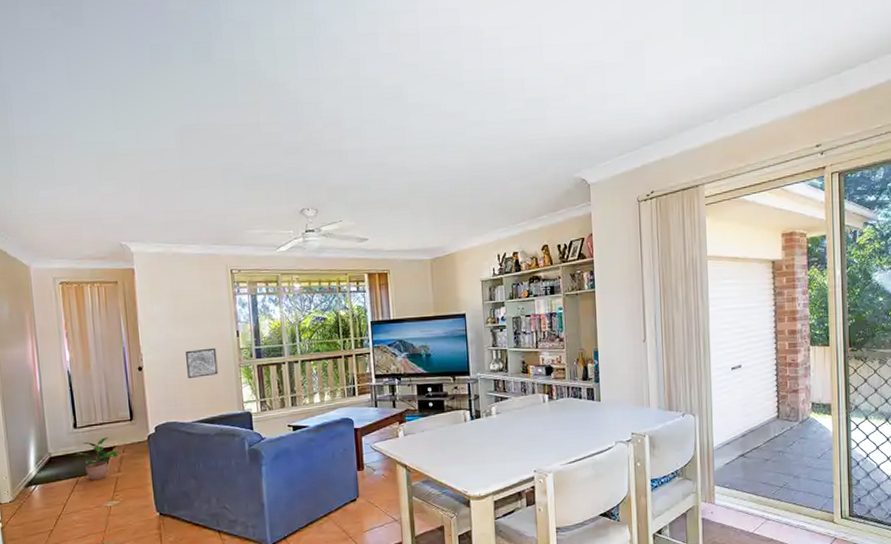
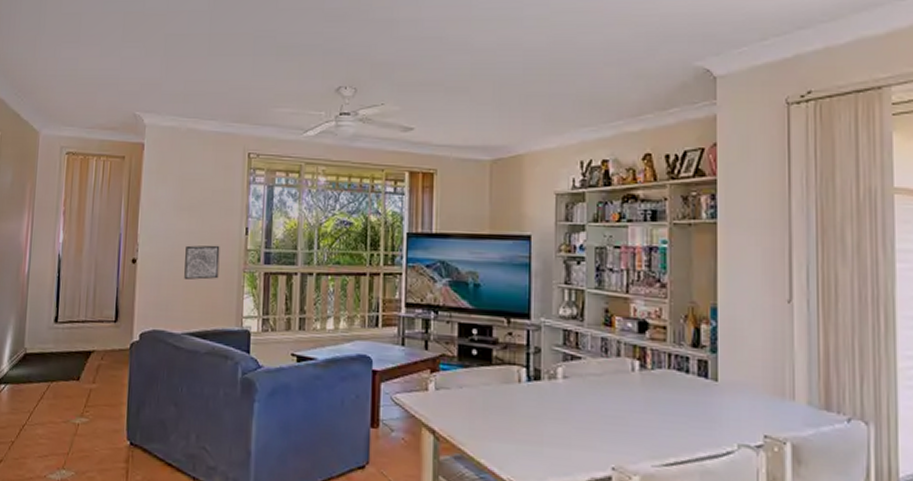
potted plant: present [73,437,120,481] -> none [49,338,98,390]

